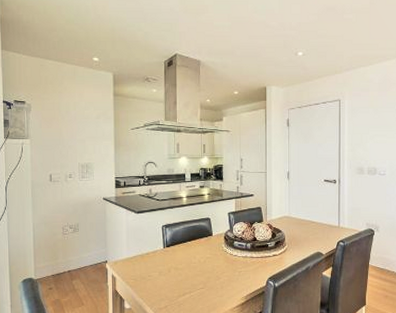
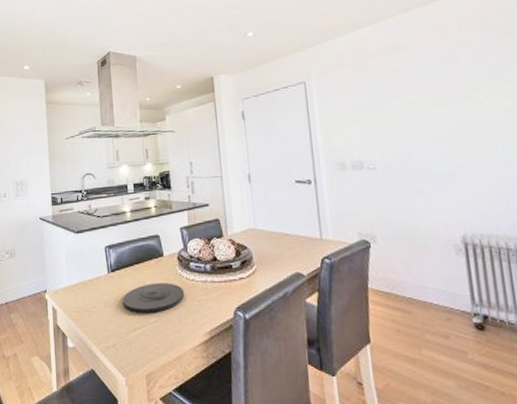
plate: none [175,257,228,281] -> present [122,283,185,313]

